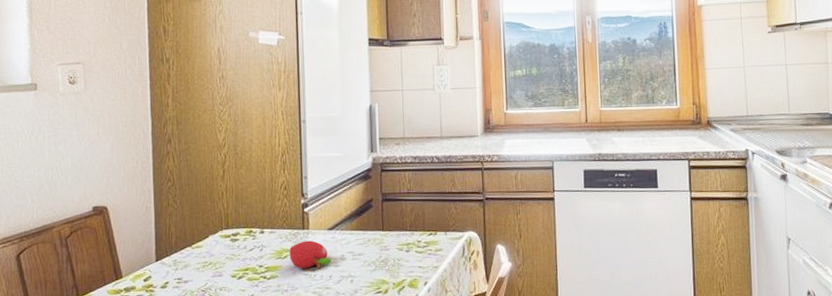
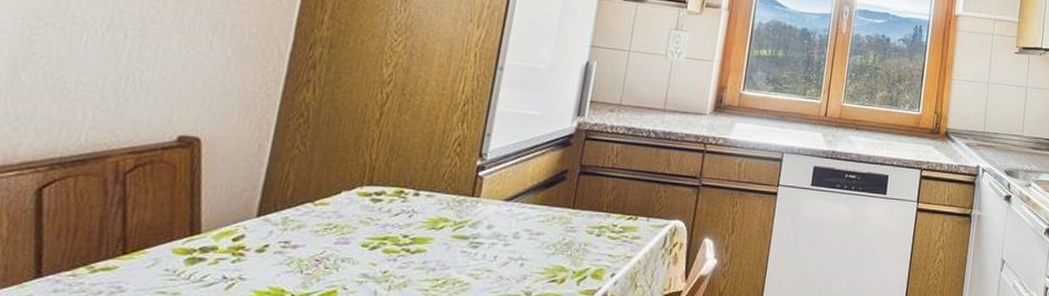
fruit: present [289,240,332,269] -> none [446,210,501,246]

